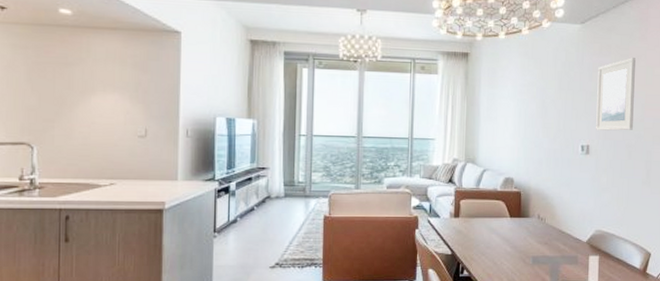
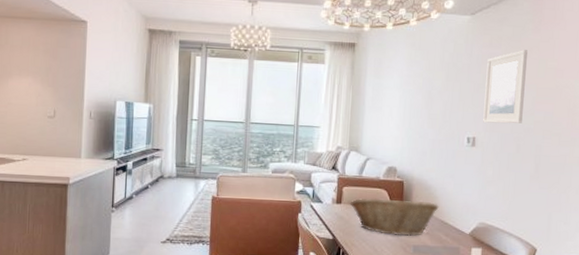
fruit basket: none [468,209,556,247] -> present [350,198,439,236]

